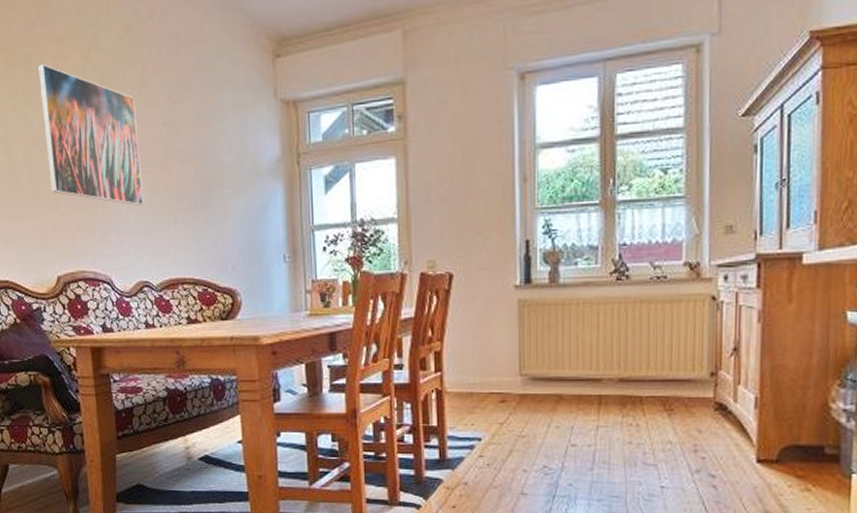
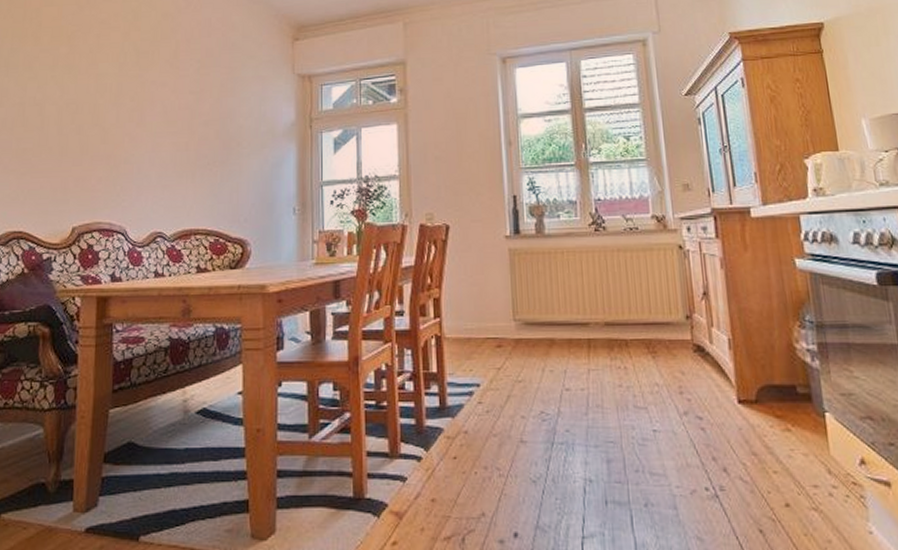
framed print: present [37,64,143,206] -> none [77,40,166,162]

